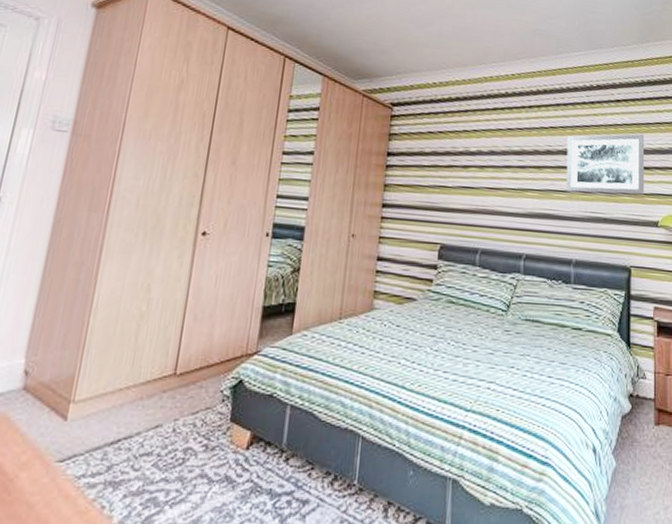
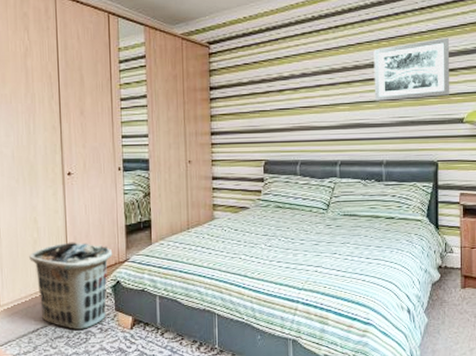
clothes hamper: none [128,321,241,445] -> present [29,242,113,330]

